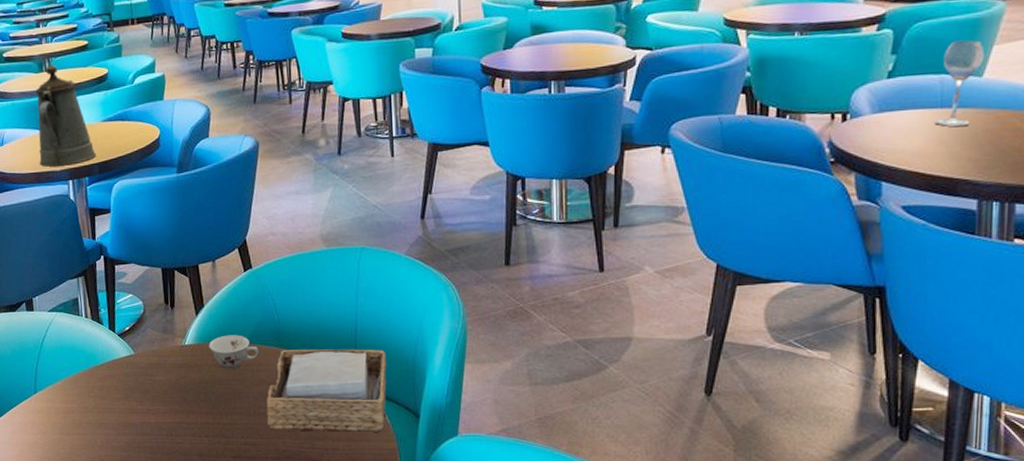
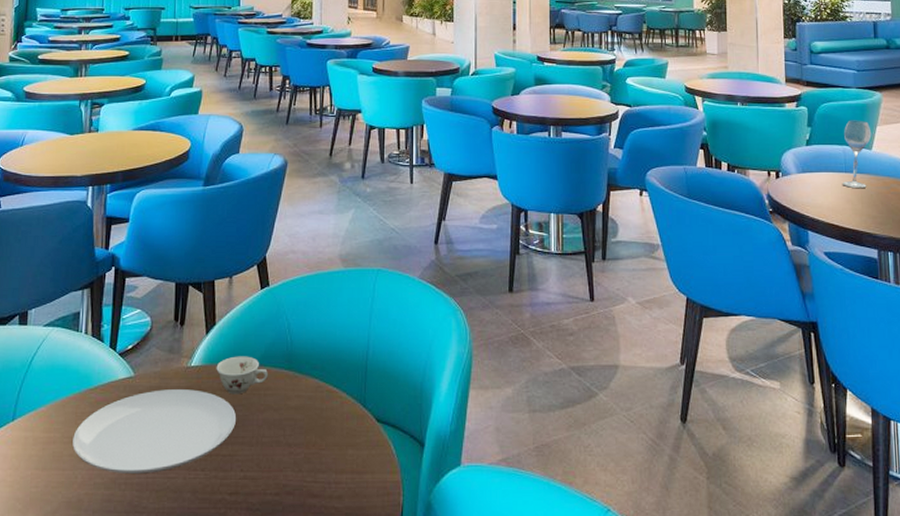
coffee pot: present [35,64,96,167] -> none [60,70,121,171]
plate: none [88,366,233,440] -> present [73,389,237,475]
napkin holder: present [266,349,387,432] -> none [269,373,396,463]

